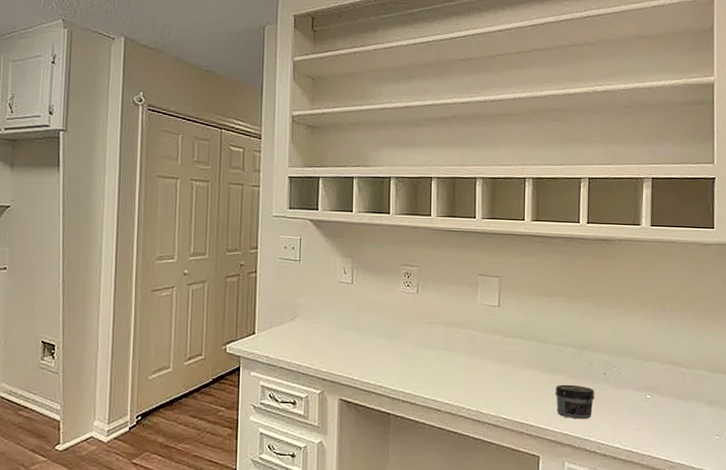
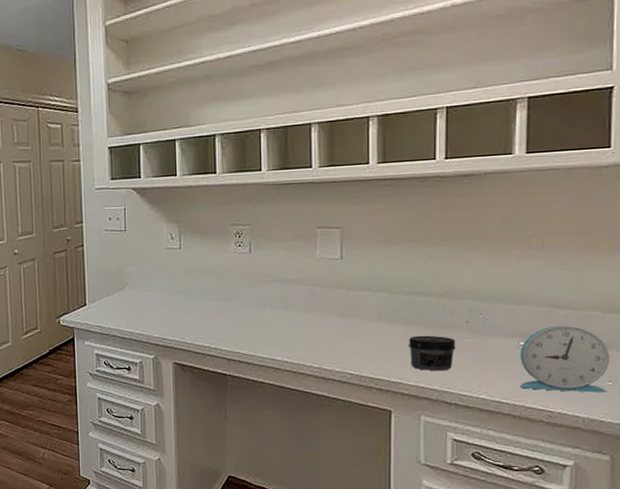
alarm clock: none [647,382,717,445] -> present [520,325,610,393]

